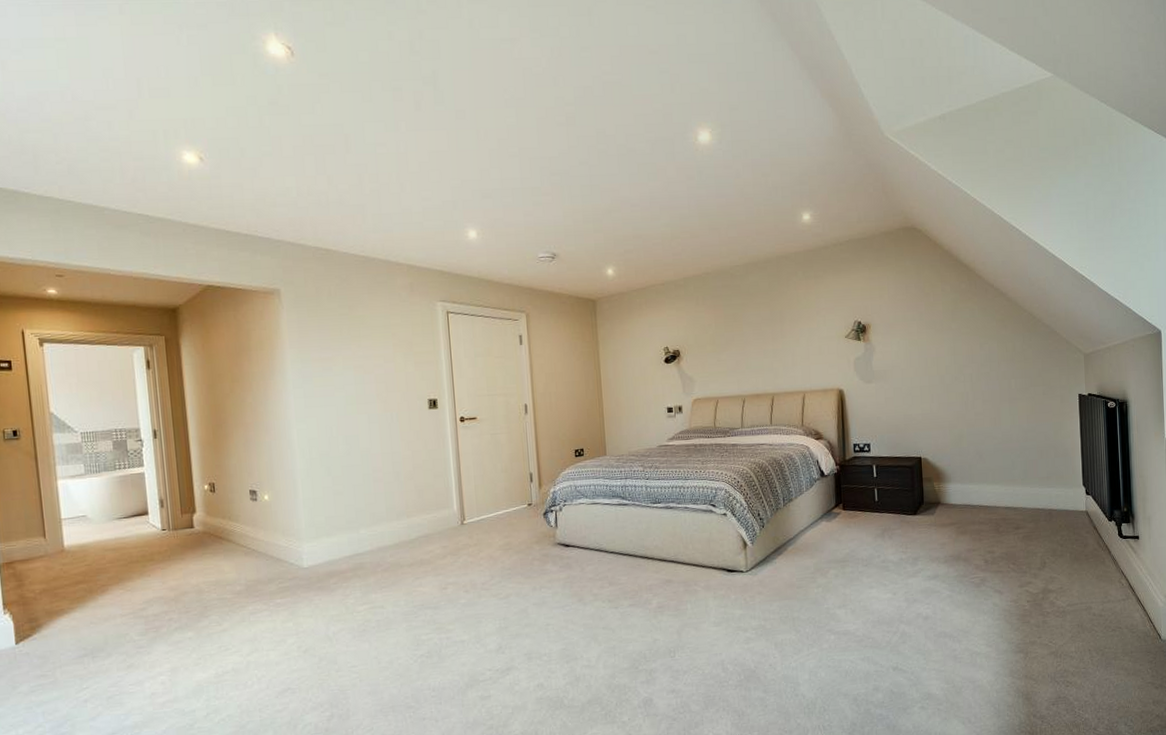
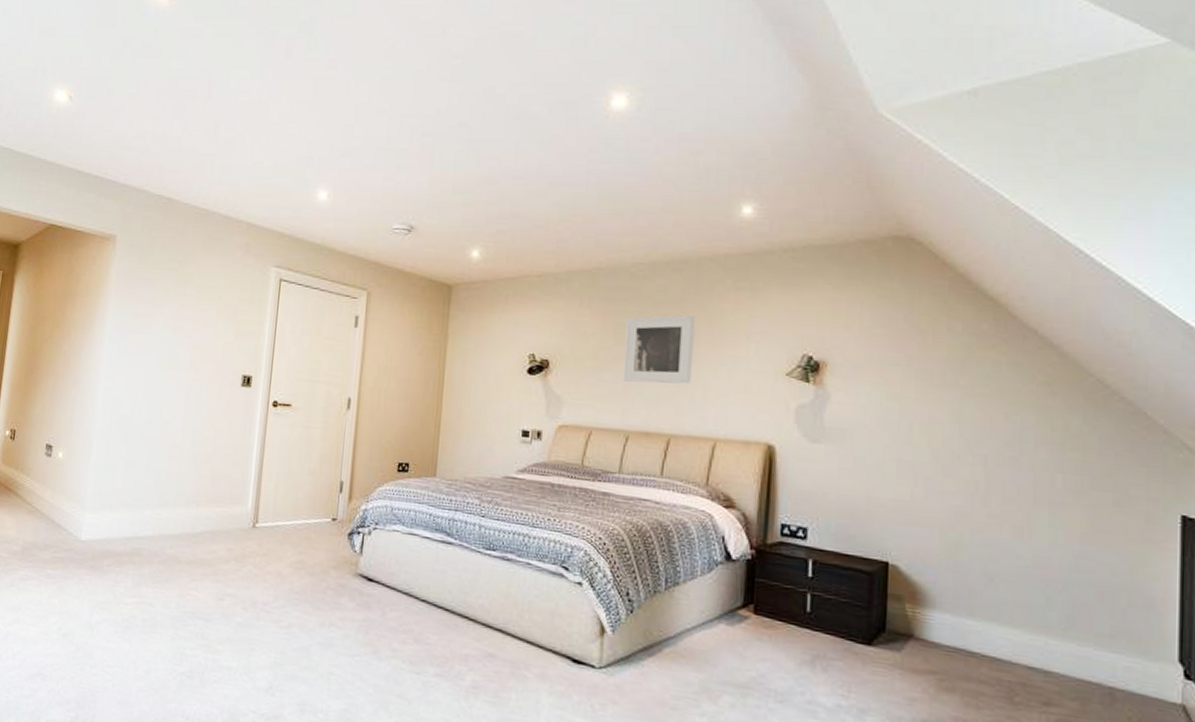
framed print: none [732,301,783,358] -> present [623,314,695,385]

